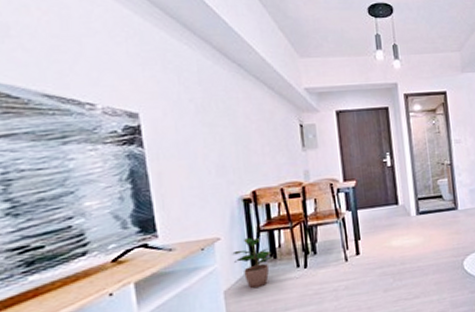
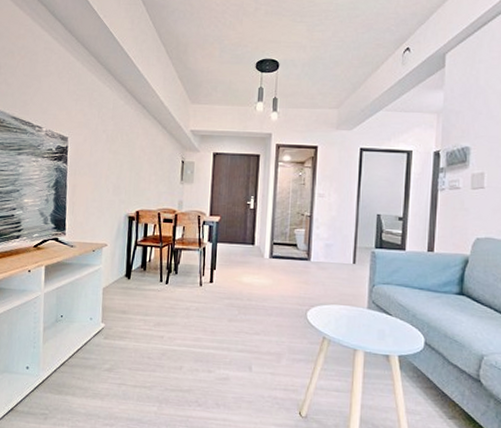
potted plant: present [232,237,274,289] -> none [114,249,144,292]

